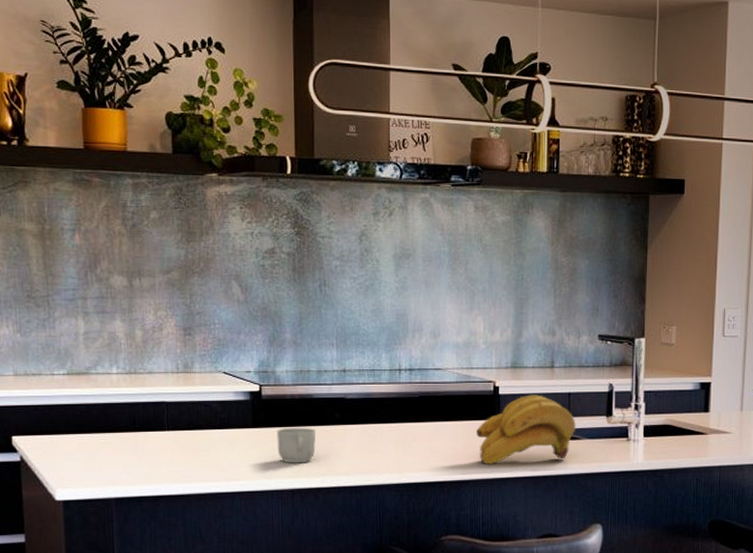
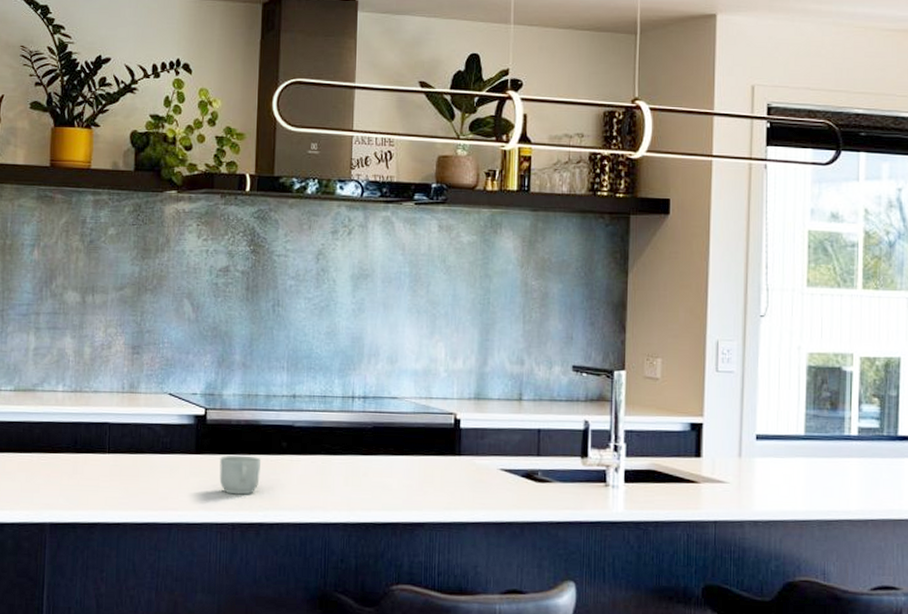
banana bunch: present [476,395,576,464] -> none [434,429,547,506]

